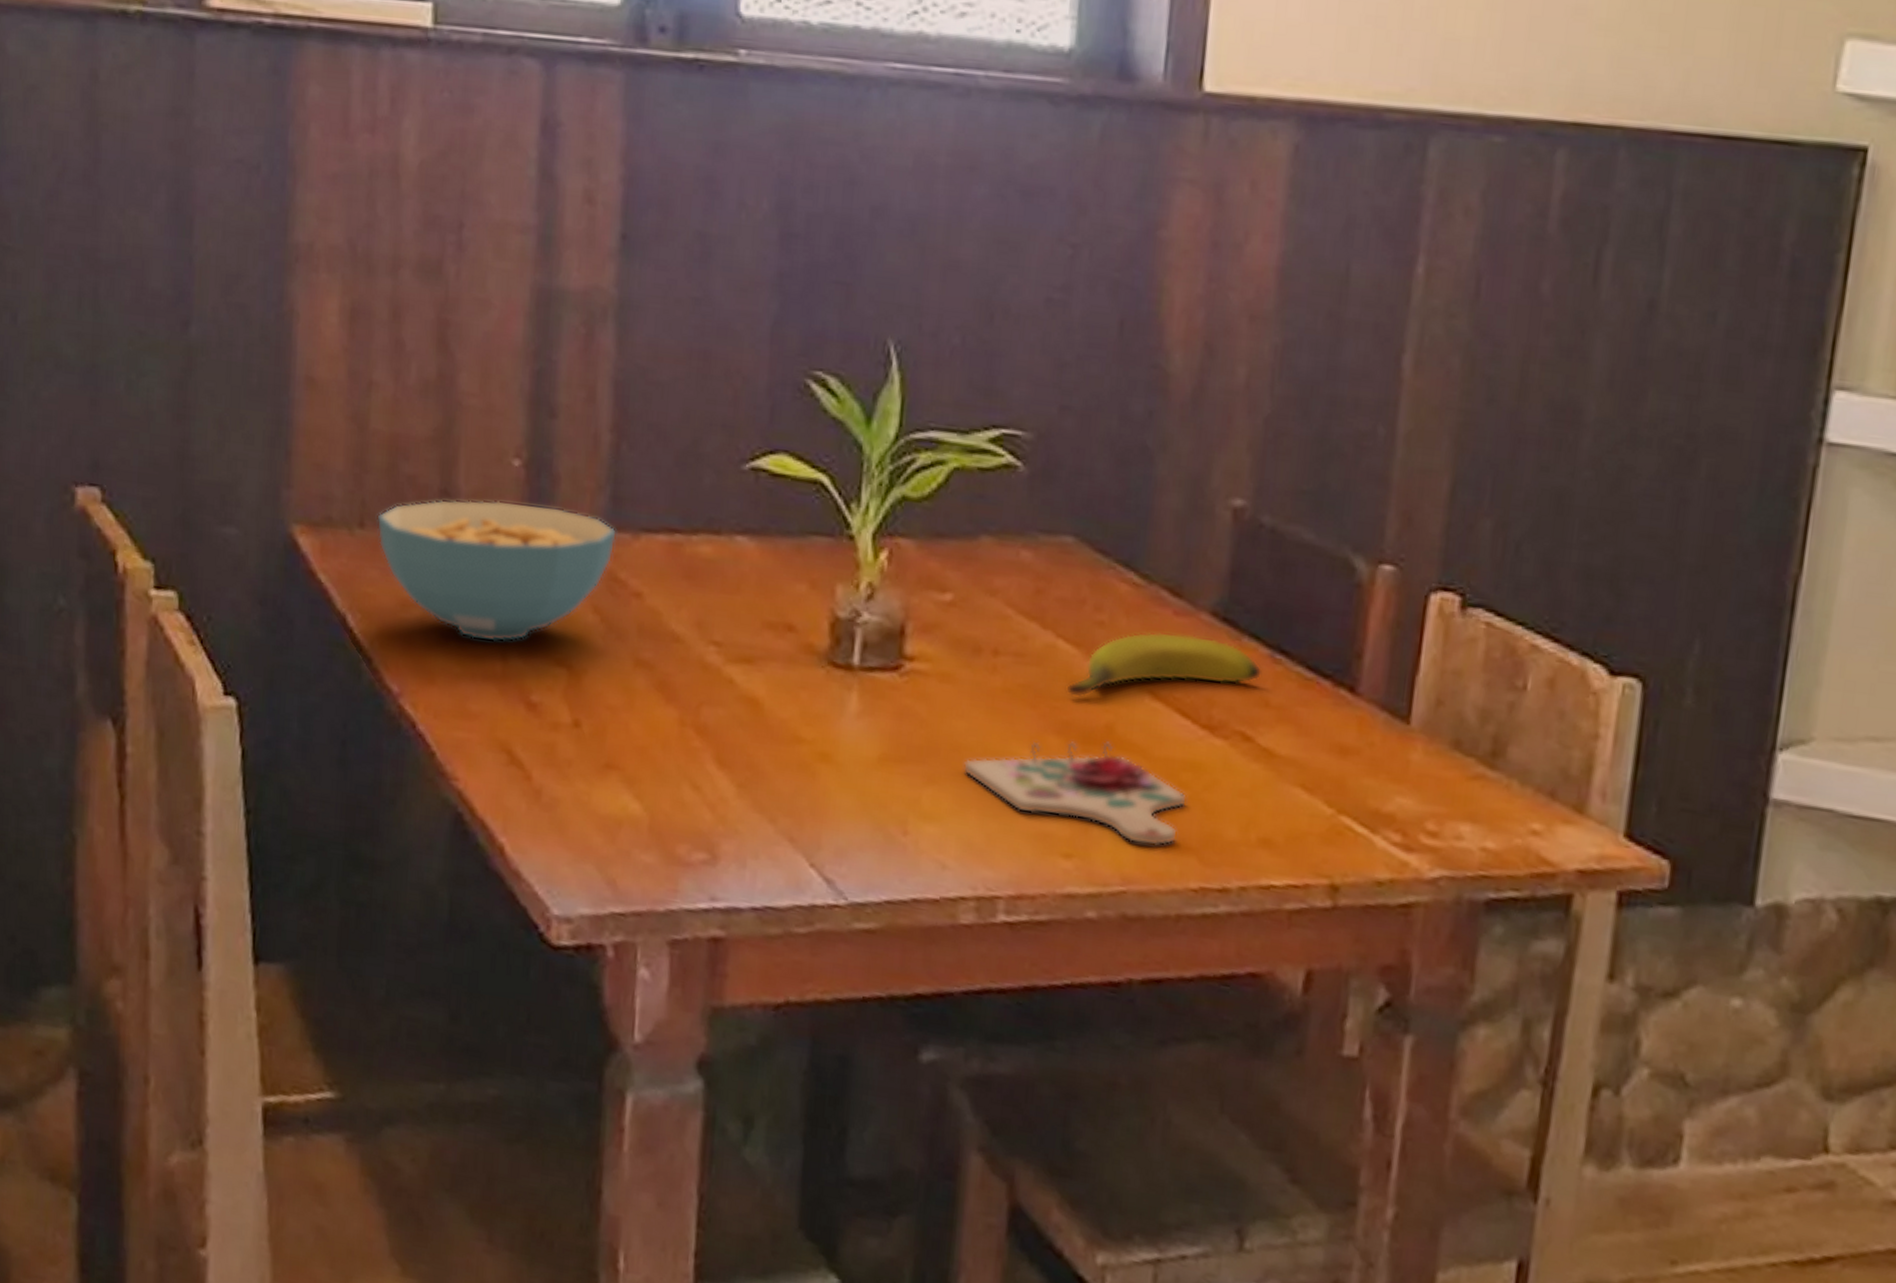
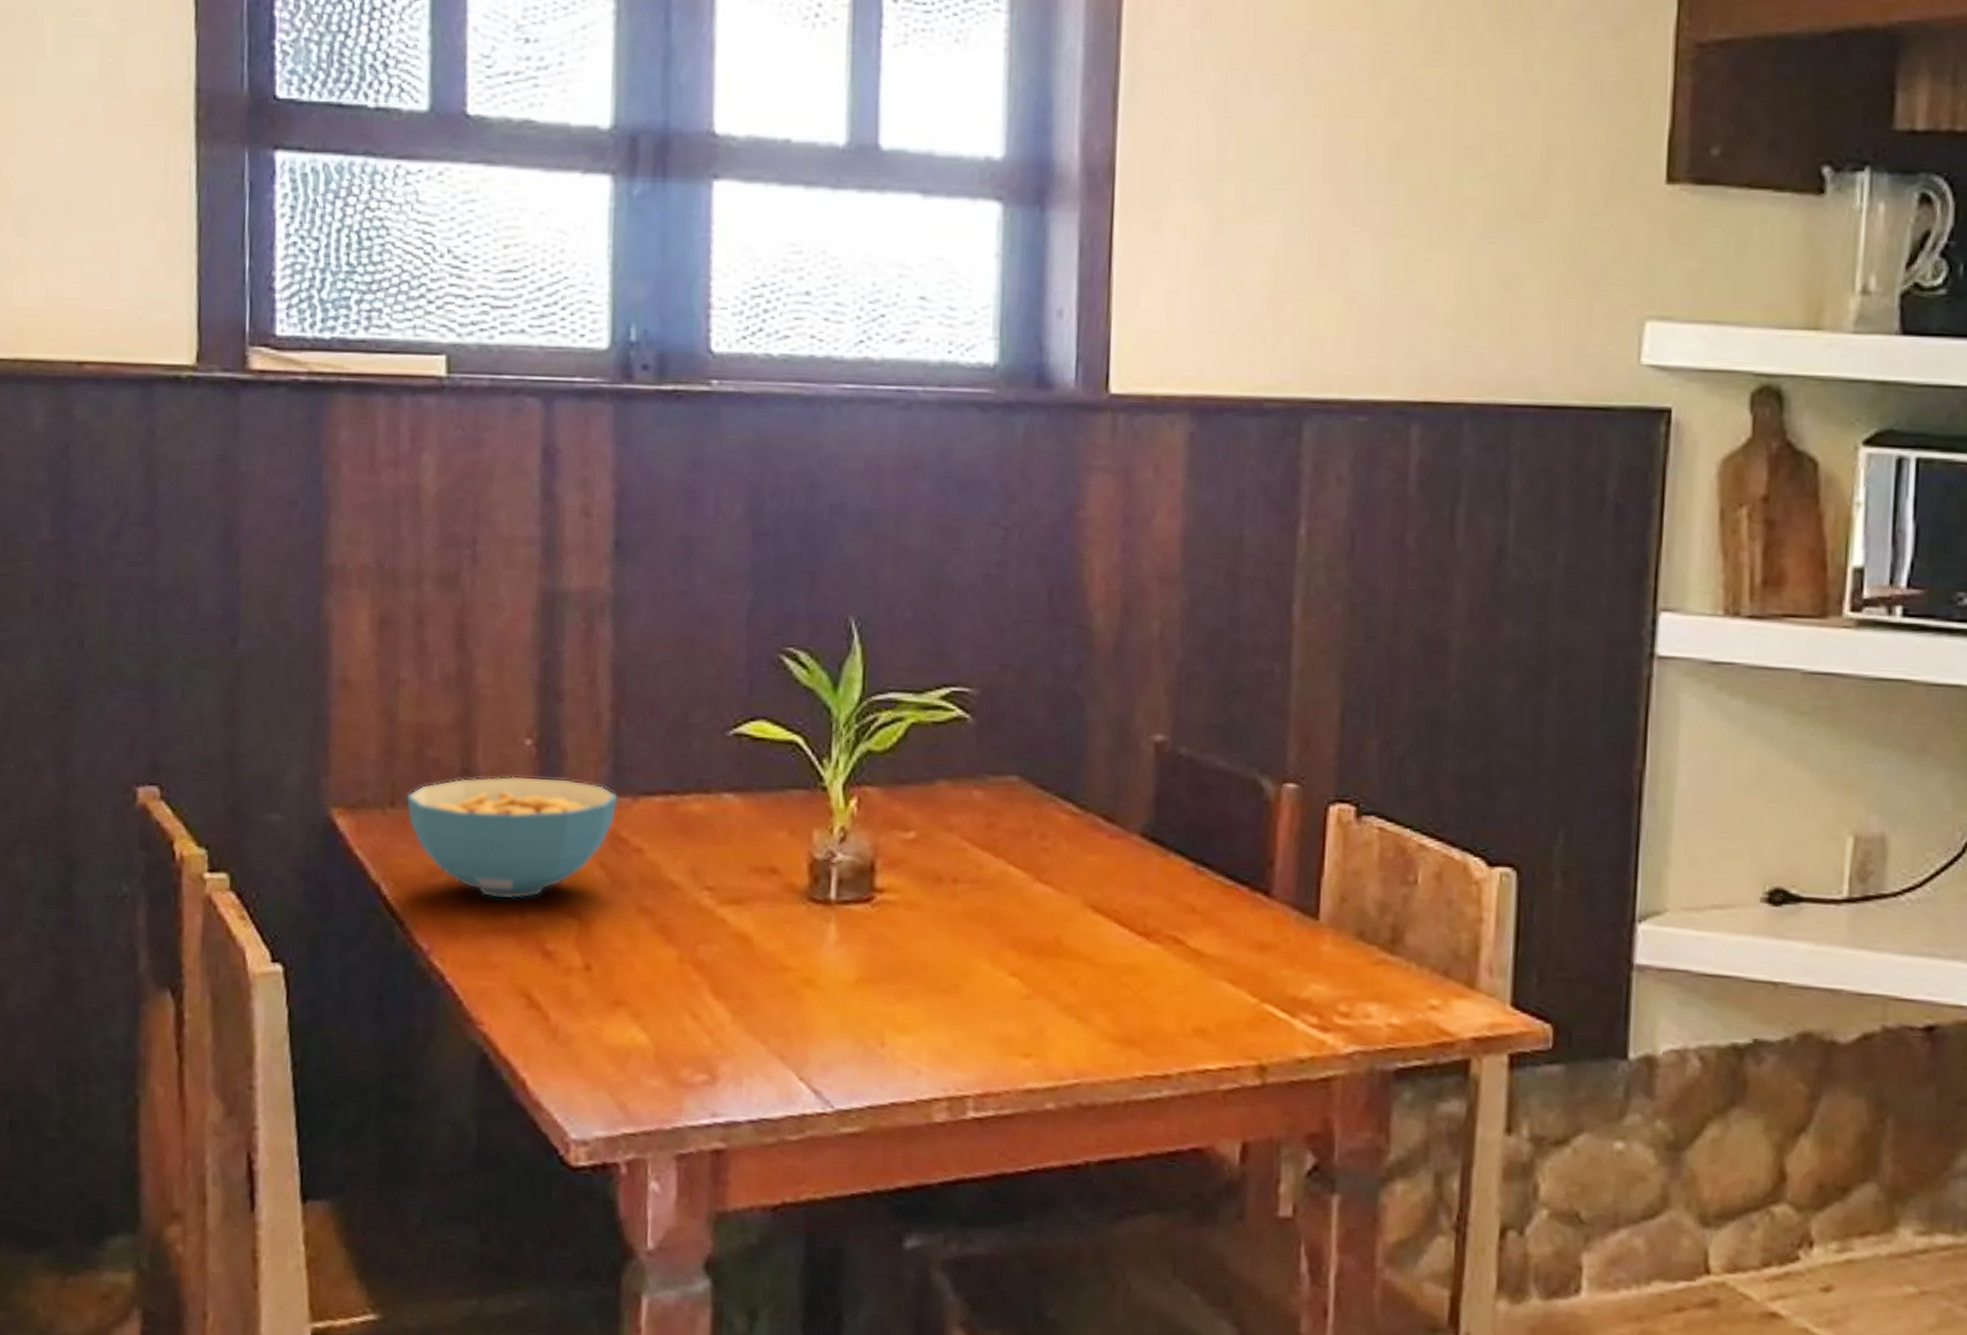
cutting board: present [962,741,1185,846] -> none [930,952,1127,1042]
banana: present [1066,631,1263,697] -> none [1018,853,1188,915]

